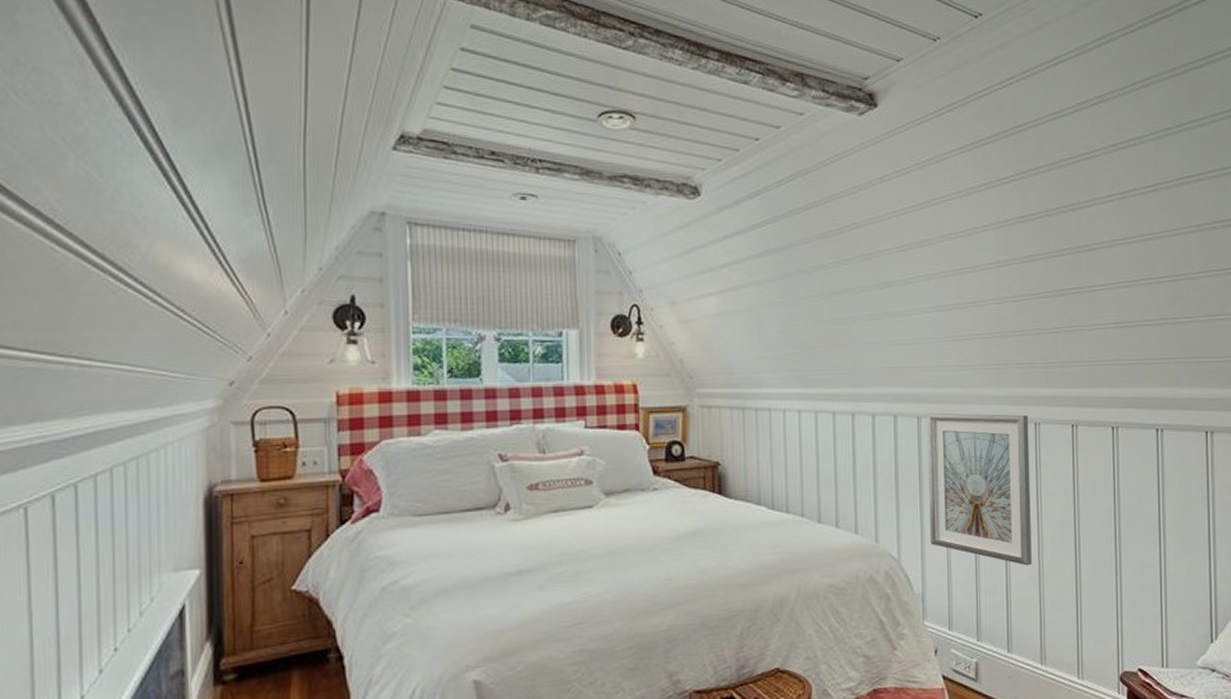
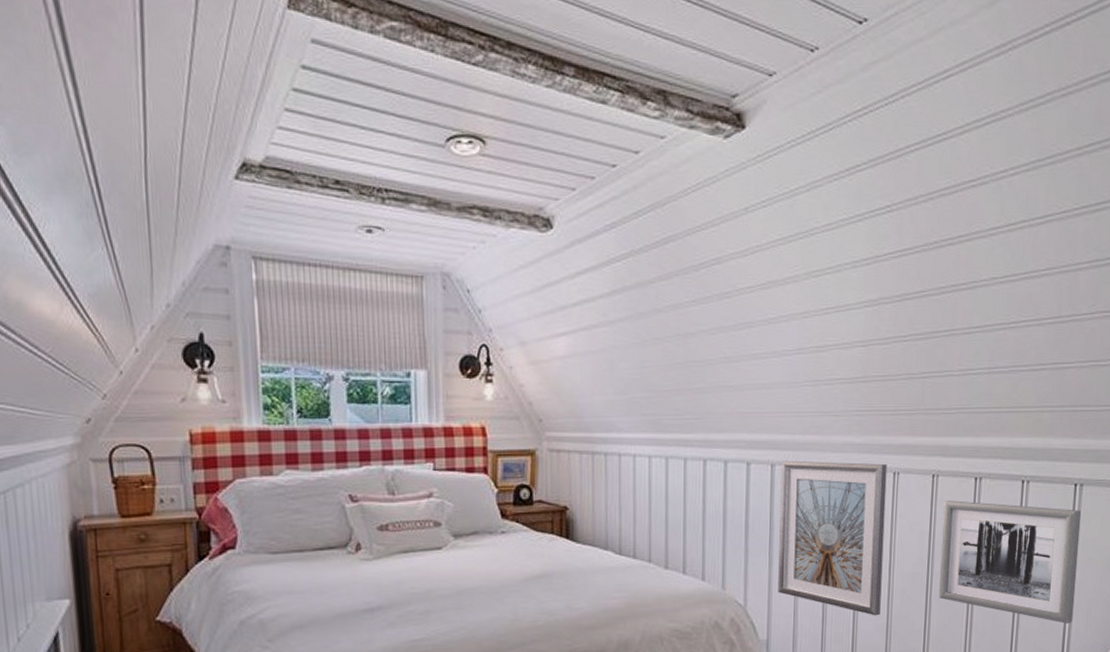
wall art: none [1084,449,1217,569] -> present [939,500,1082,623]

